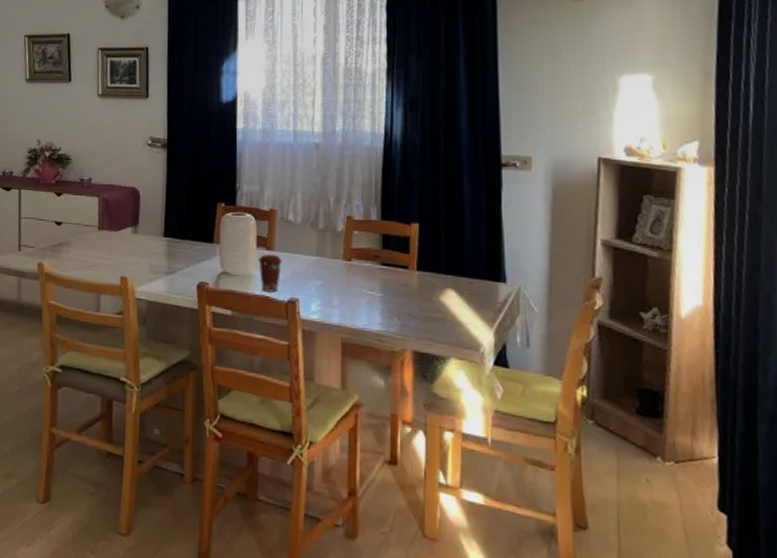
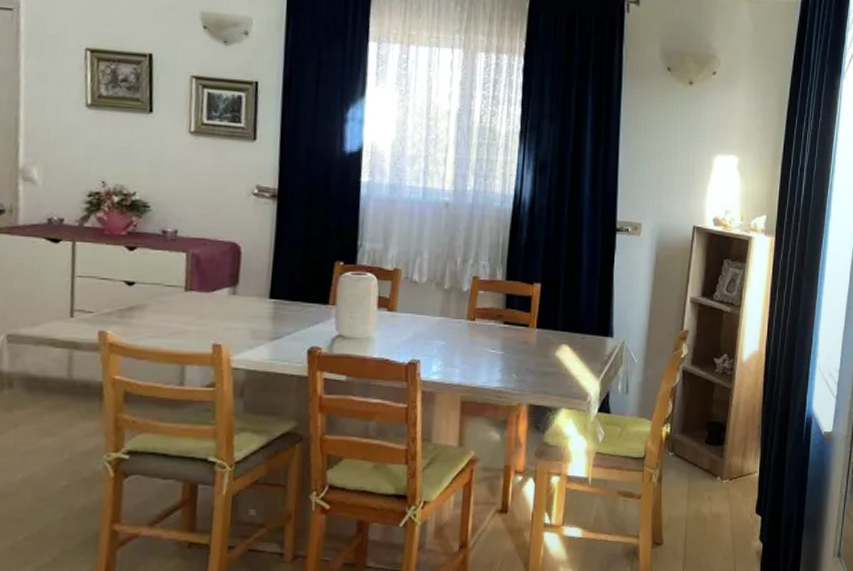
coffee cup: present [258,255,282,293] -> none [378,316,405,355]

